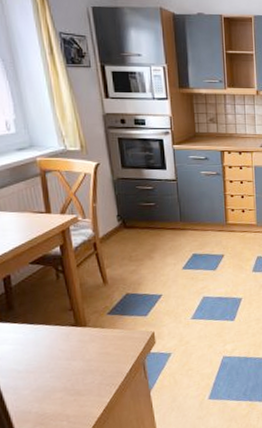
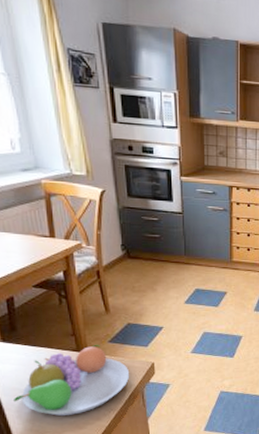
fruit bowl: none [12,317,130,395] -> present [14,344,130,416]

